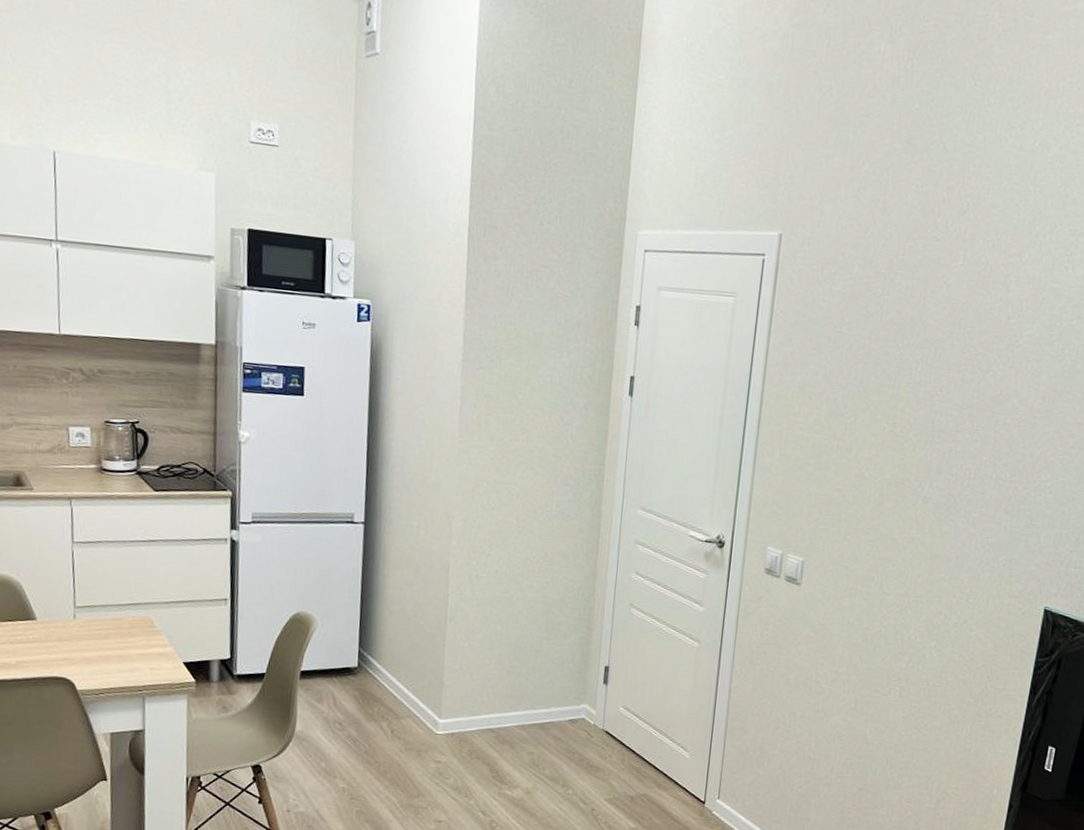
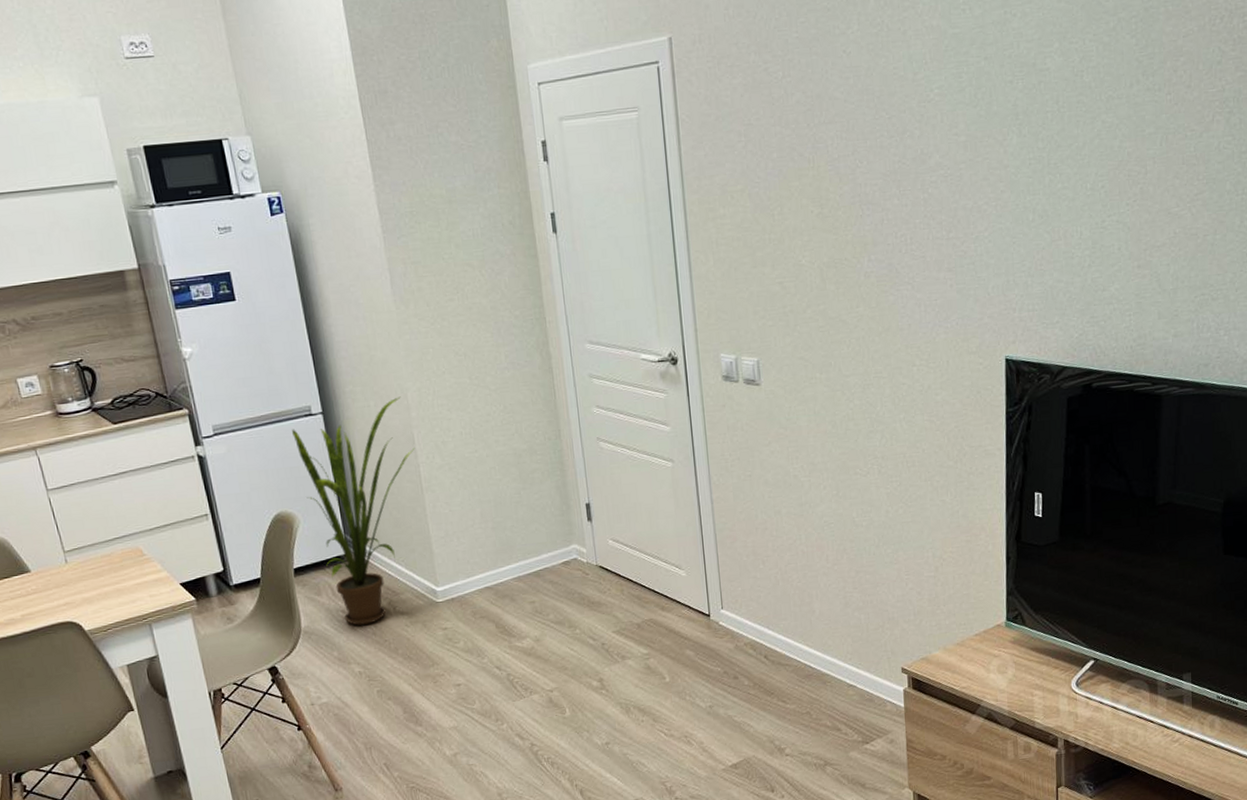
house plant: none [329,522,448,742] -> present [292,396,415,626]

